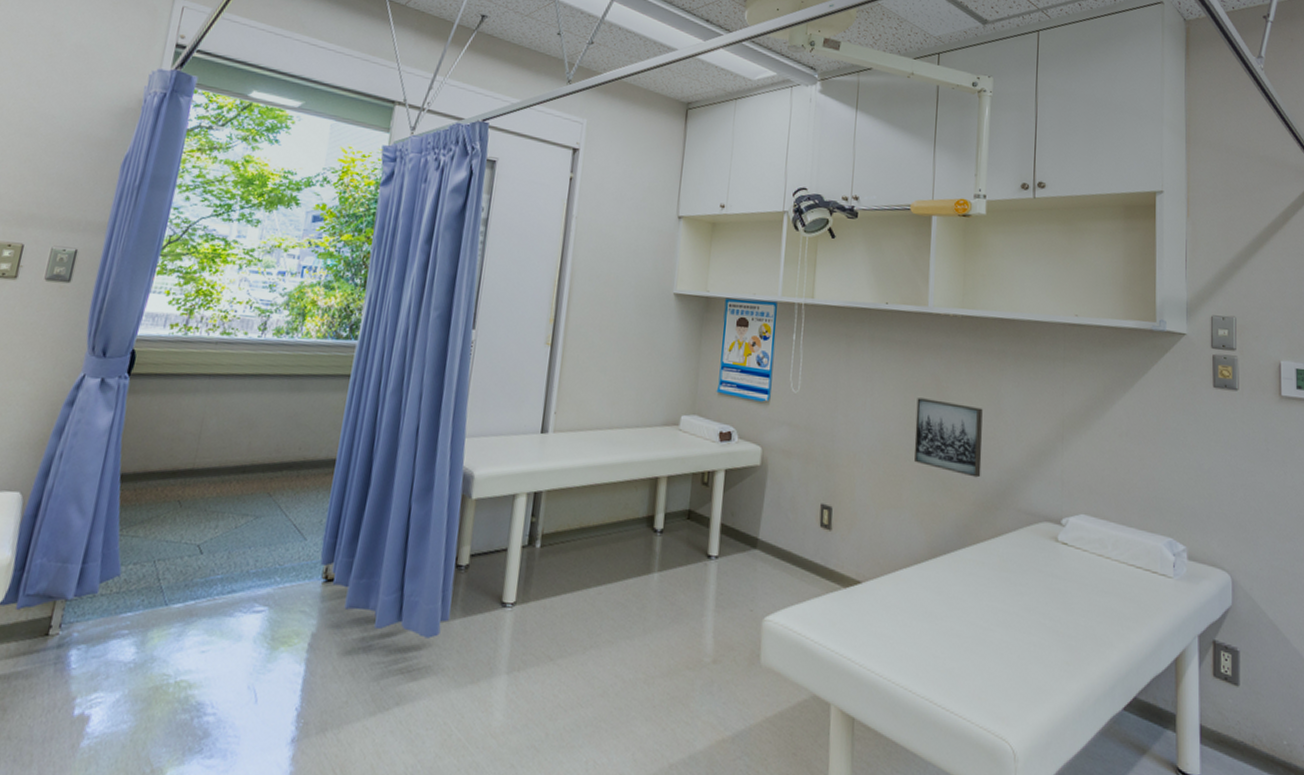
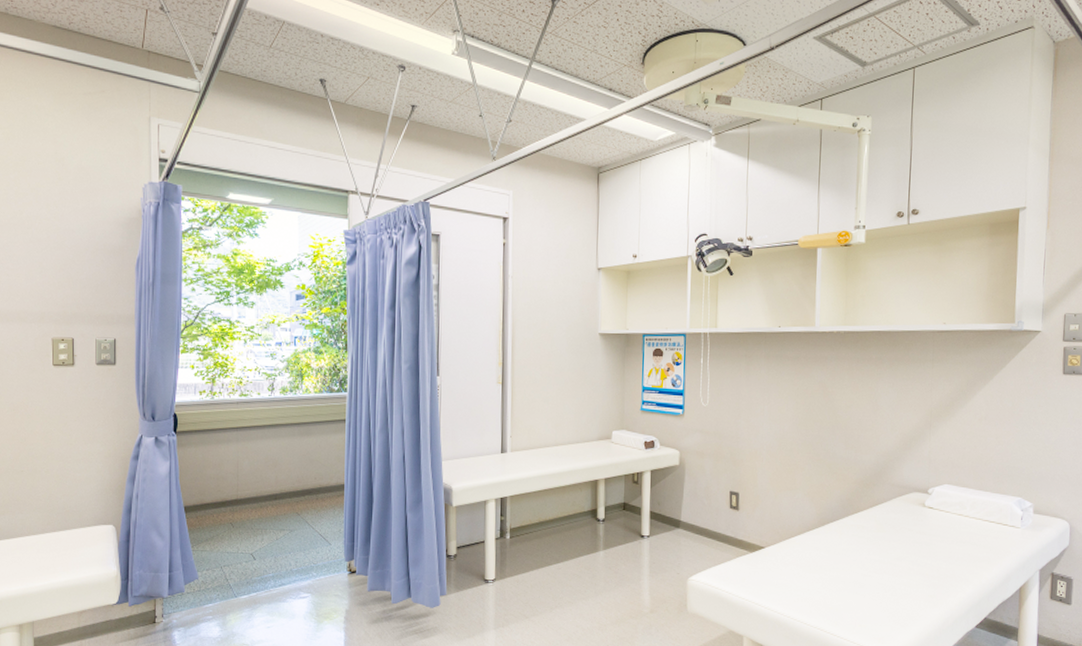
wall art: present [914,397,983,478] -> none [805,402,863,462]

